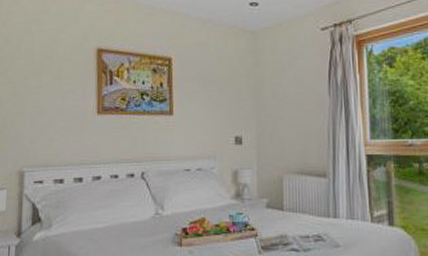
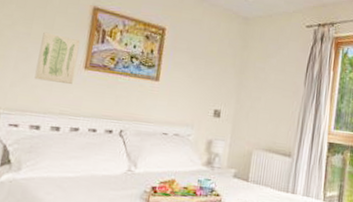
wall art: none [51,82,90,133] -> present [34,32,80,85]

